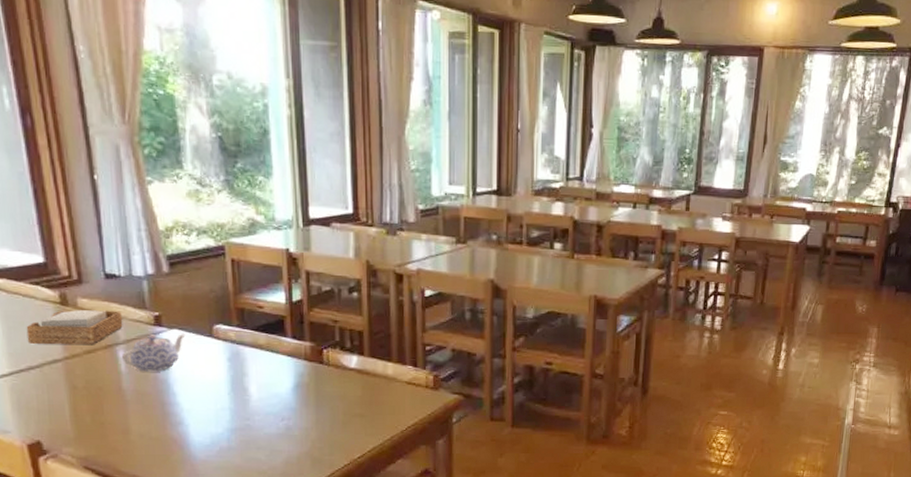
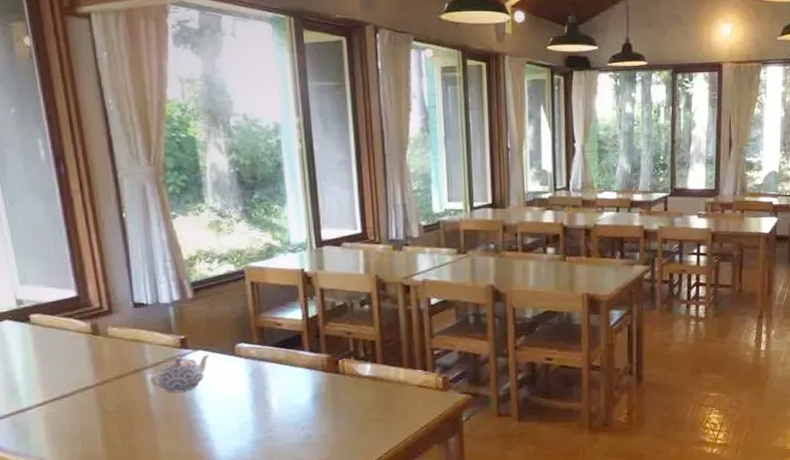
napkin holder: present [26,310,123,345] -> none [60,336,151,374]

